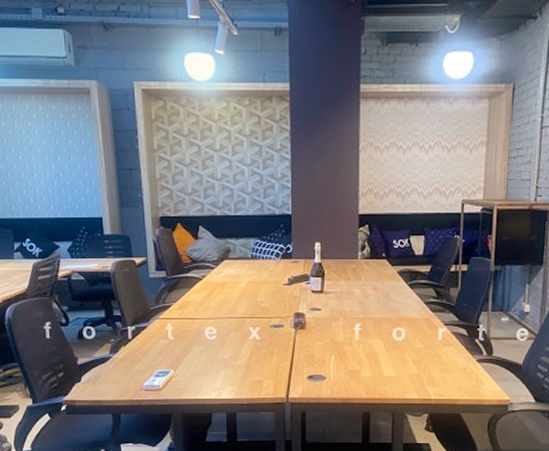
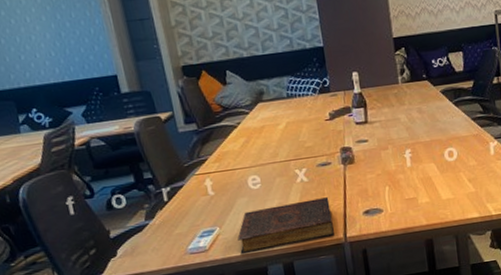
book: none [189,357,277,399] -> present [237,197,334,255]

